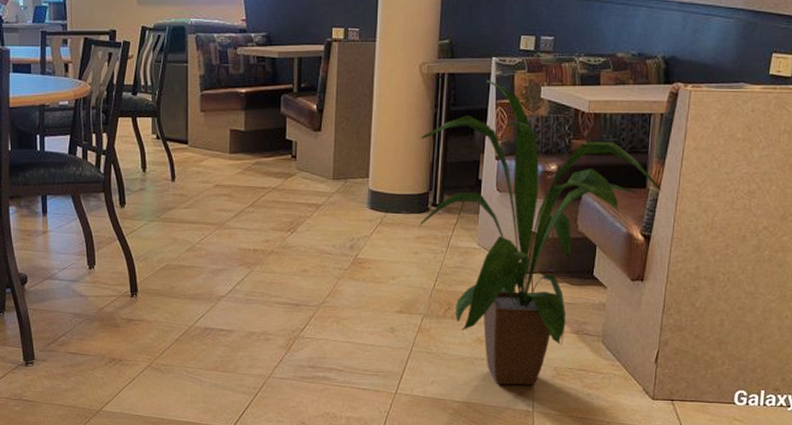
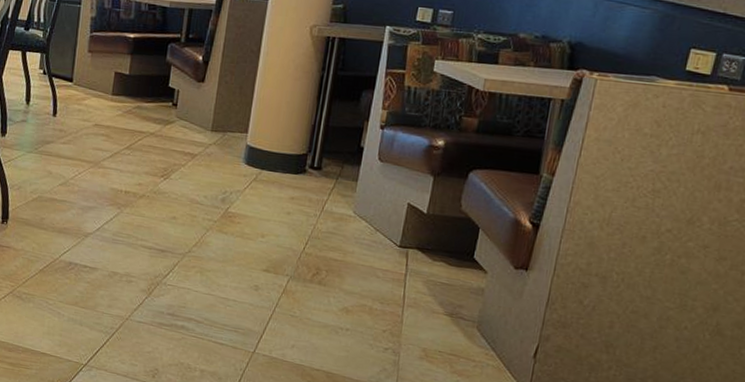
house plant: present [419,80,662,386] -> none [294,48,557,364]

